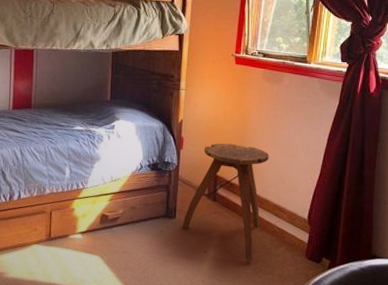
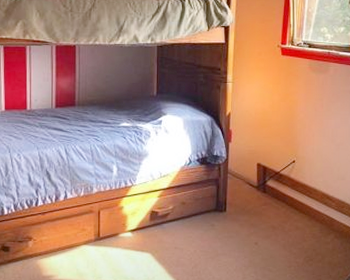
stool: present [182,143,269,261] -> none [233,134,316,250]

